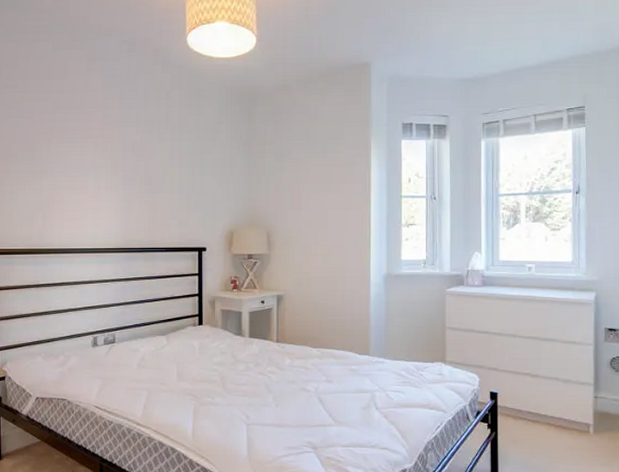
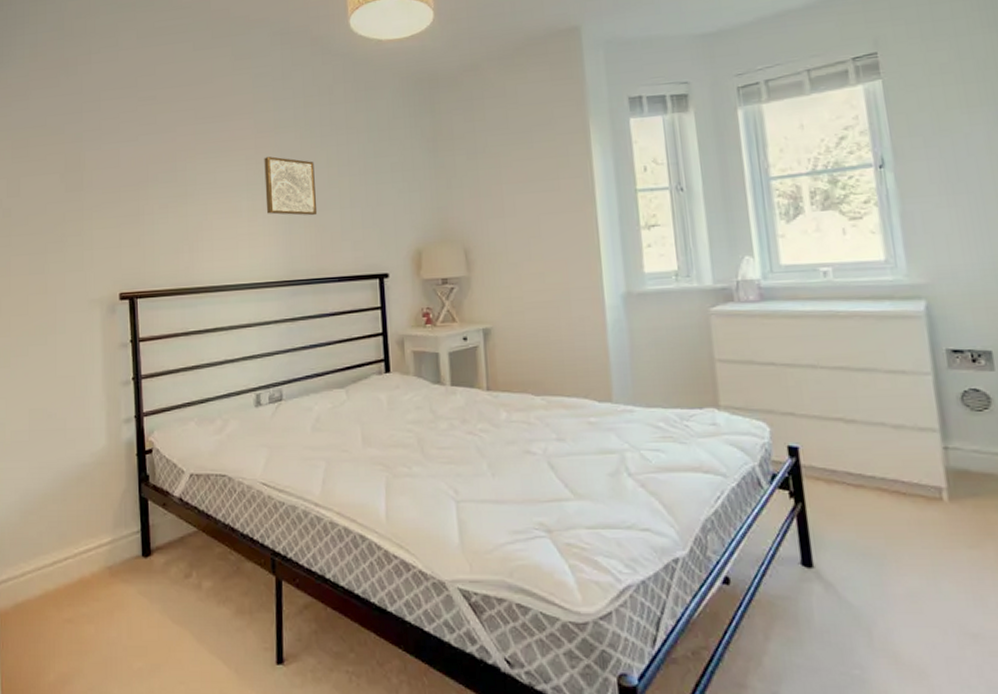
wall art: none [109,146,152,197] -> present [264,156,318,216]

